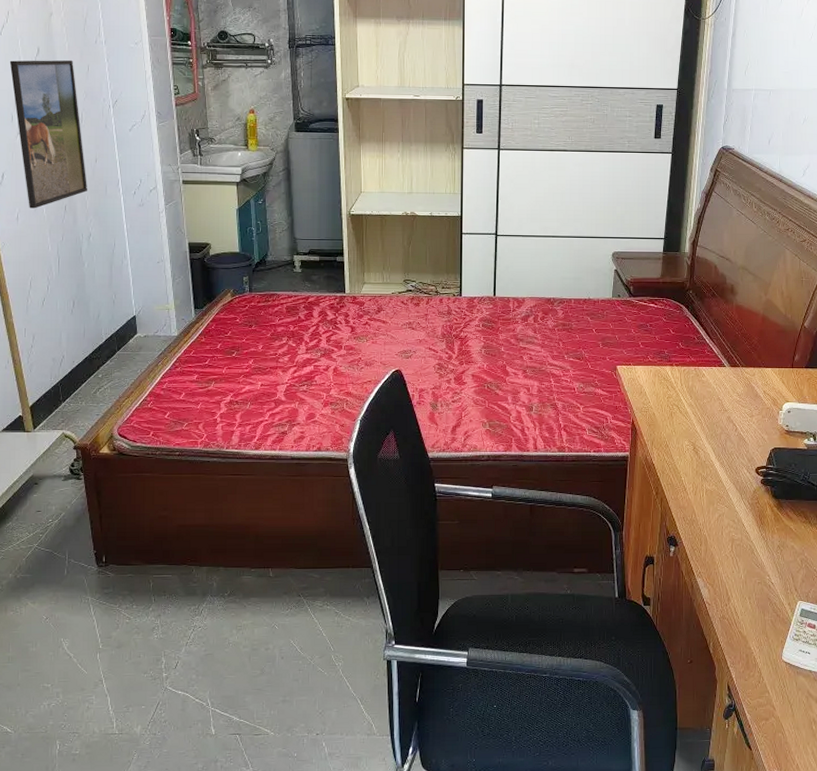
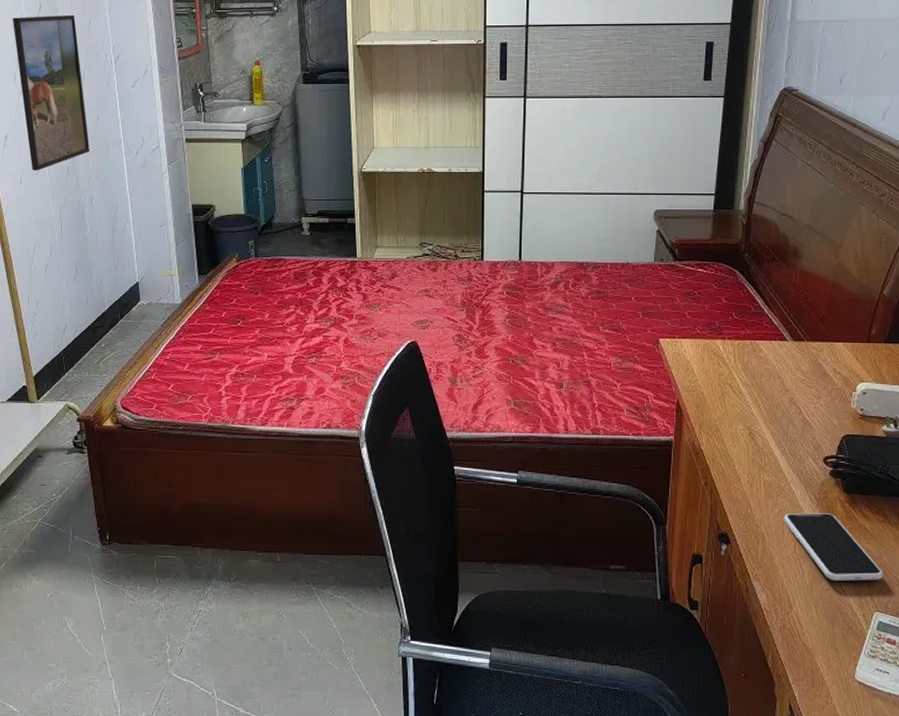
smartphone: none [722,516,805,576] -> present [783,513,883,582]

